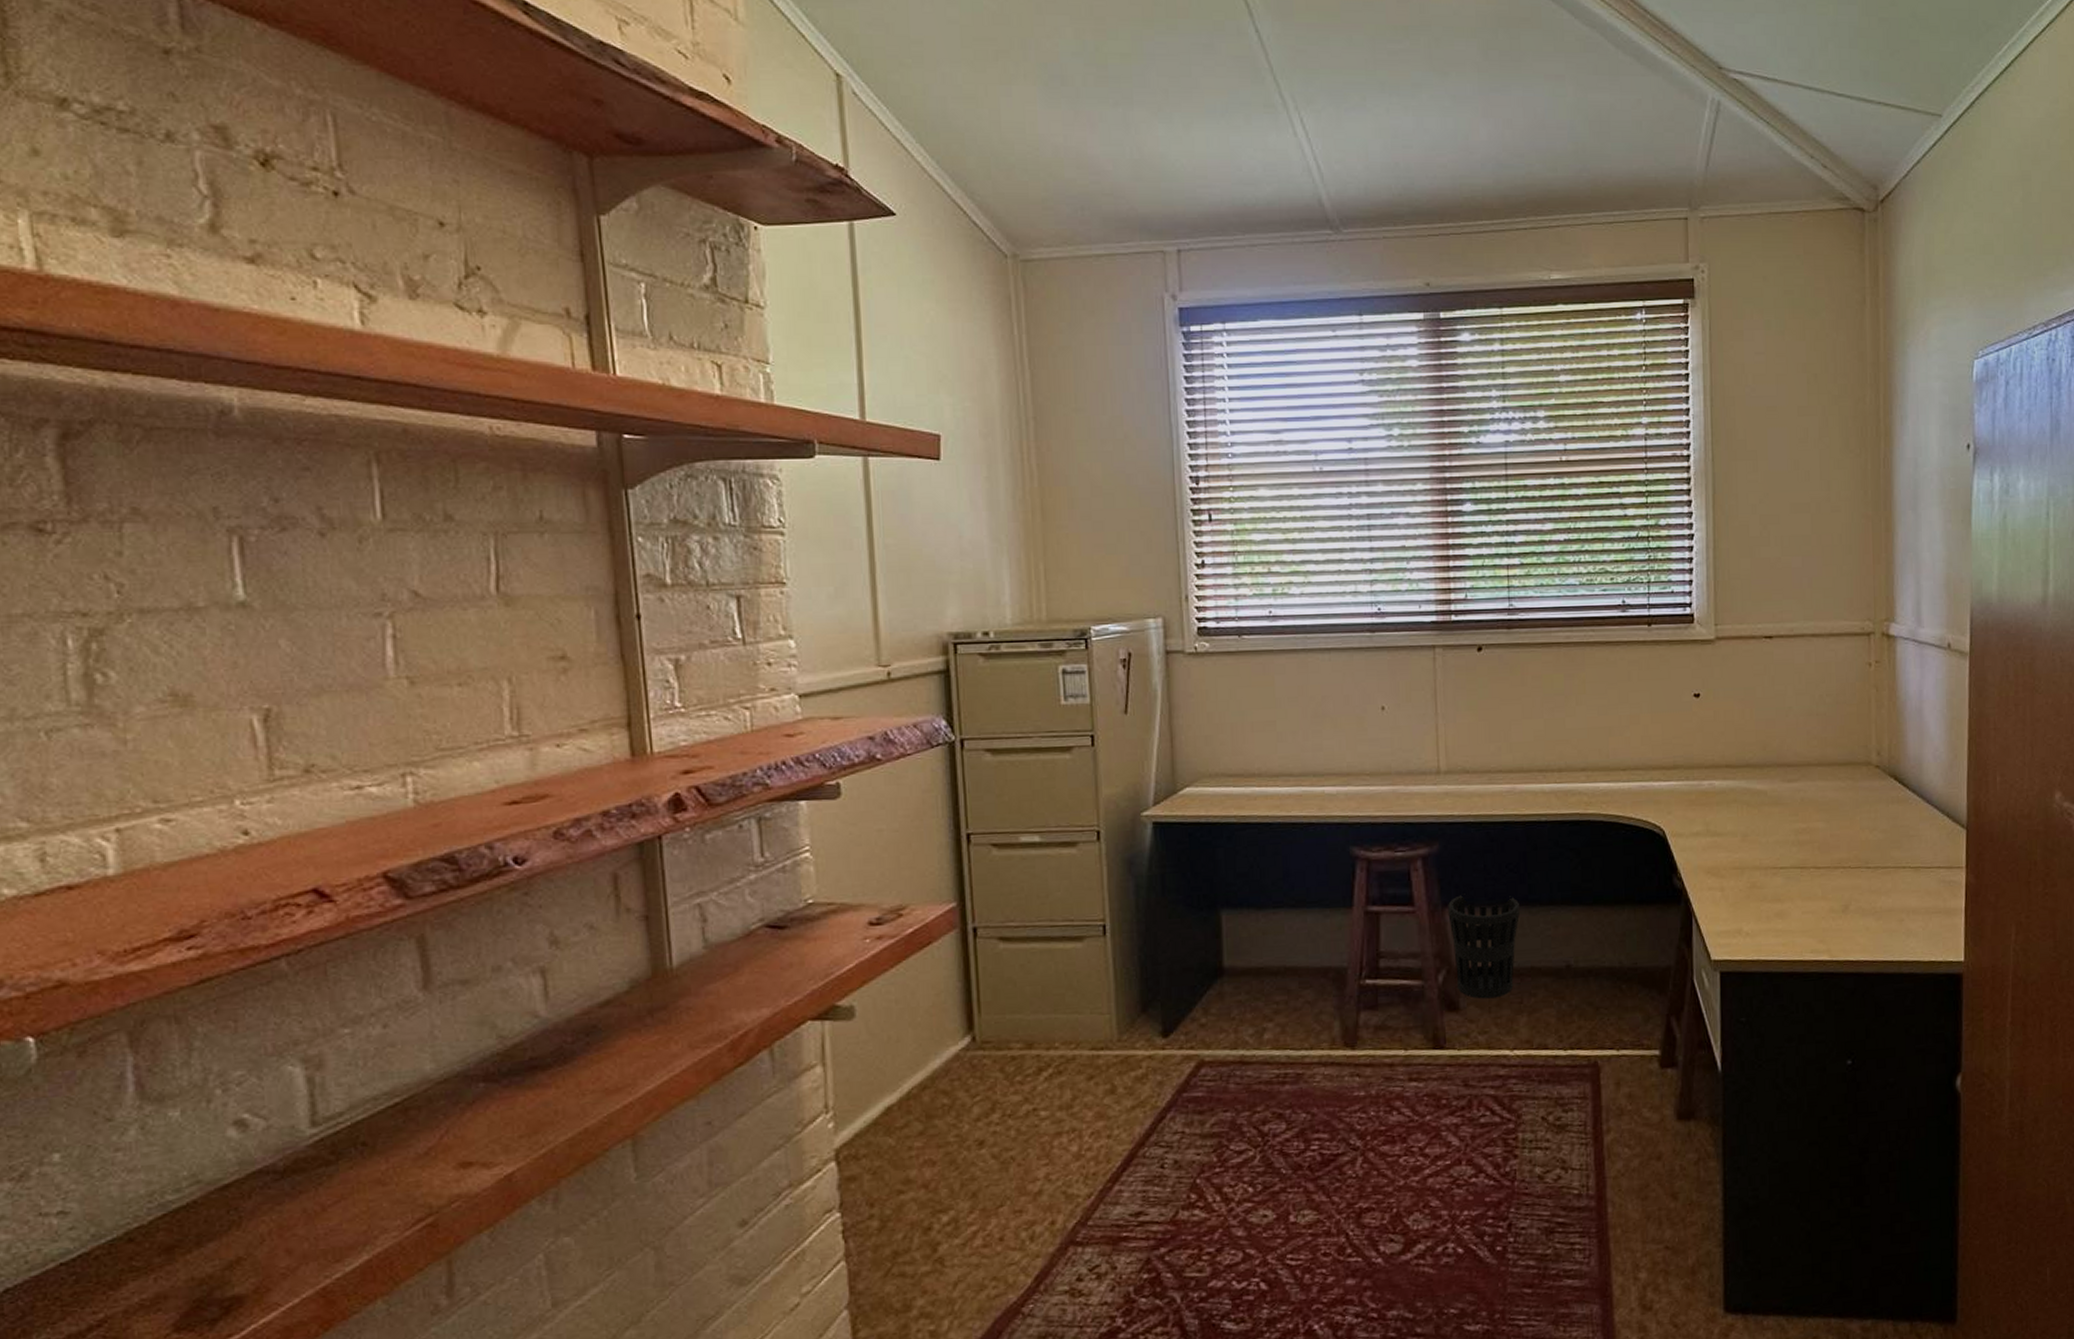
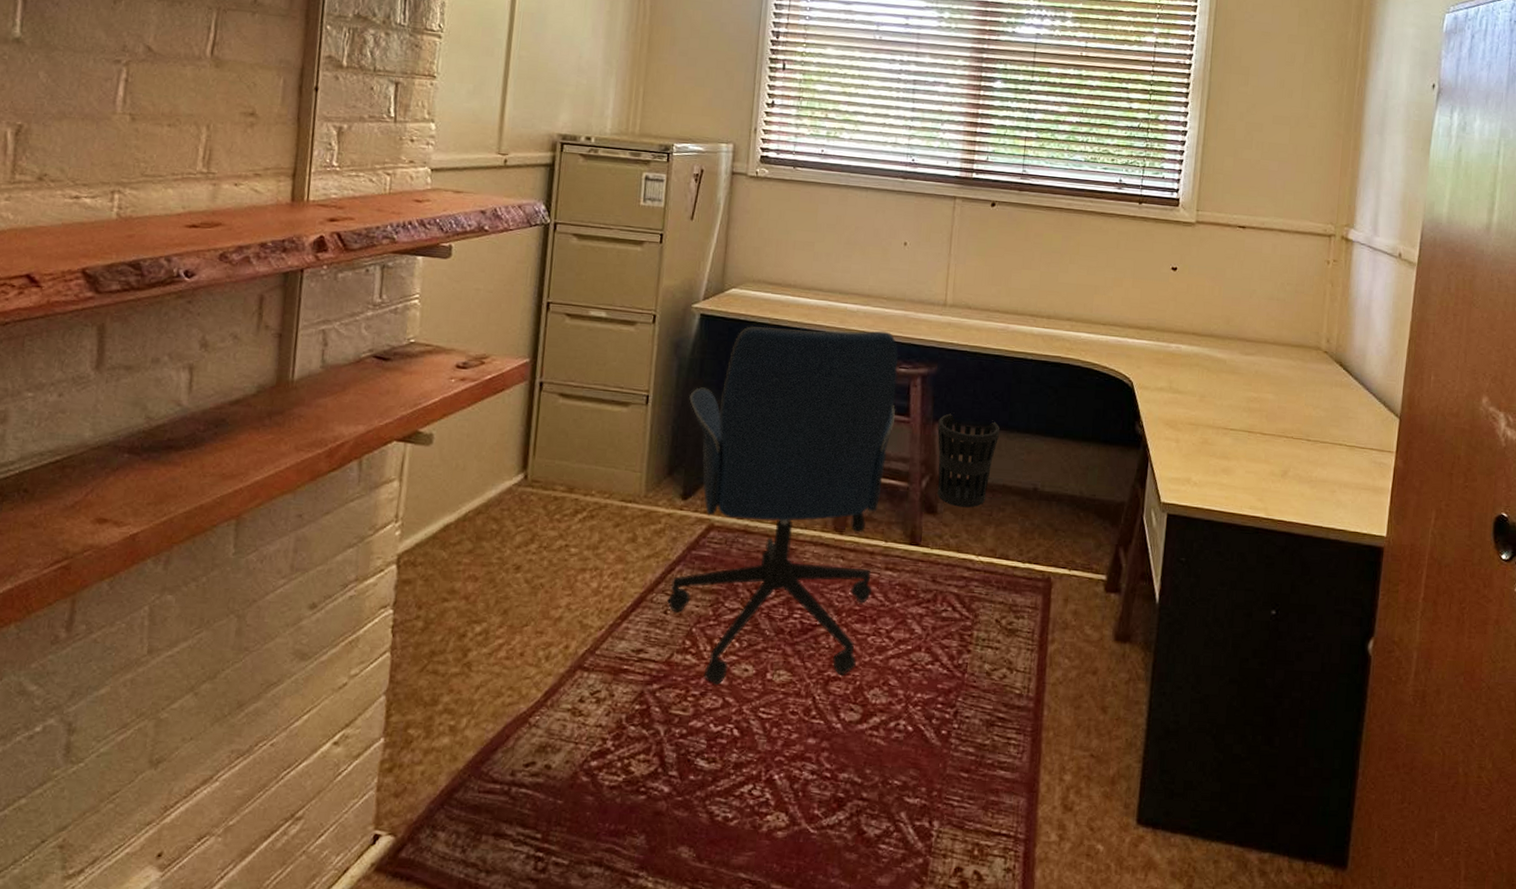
office chair: none [1152,812,1398,1238] -> present [667,325,899,685]

